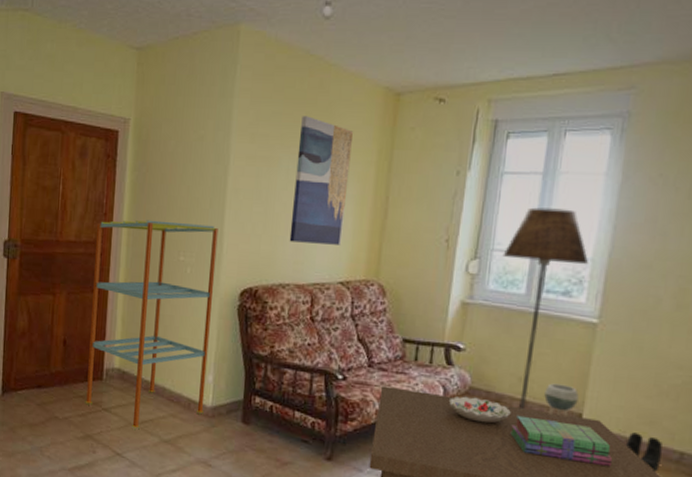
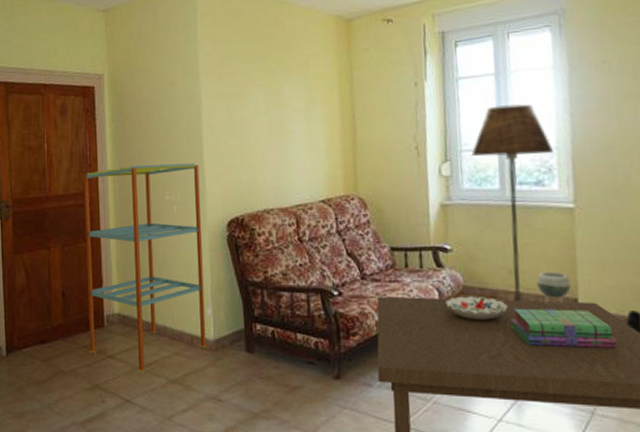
wall art: present [289,116,354,245] -> none [263,51,318,169]

